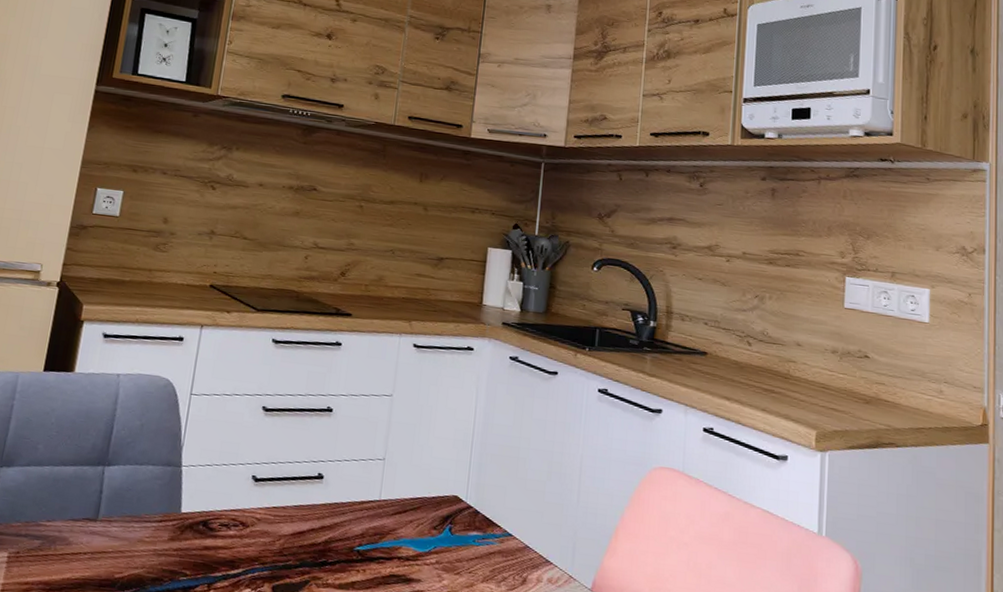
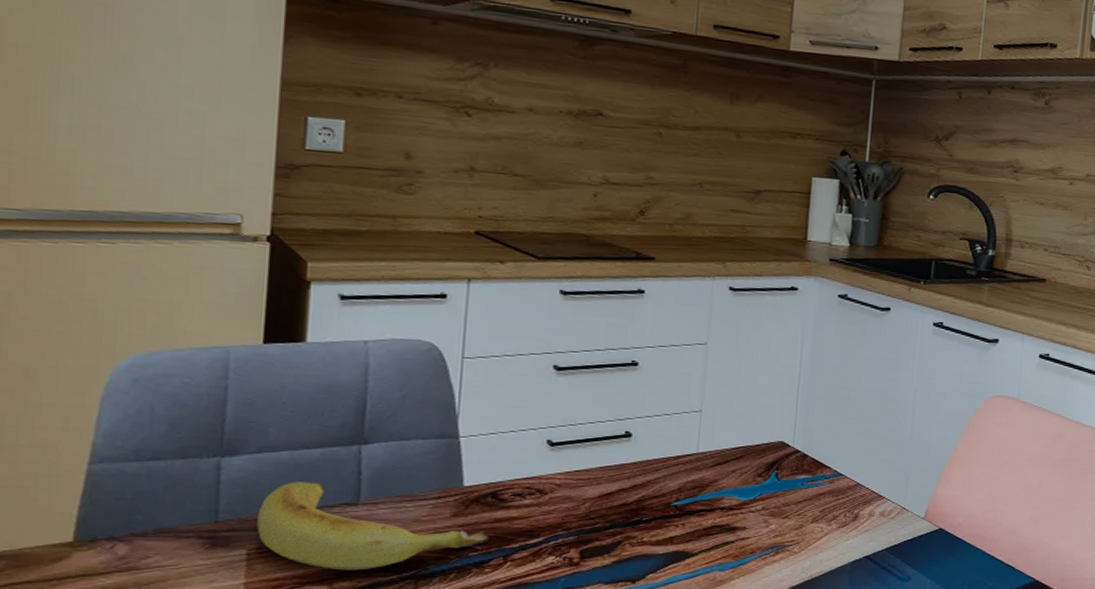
banana: none [18,494,198,583] -> present [257,482,490,571]

